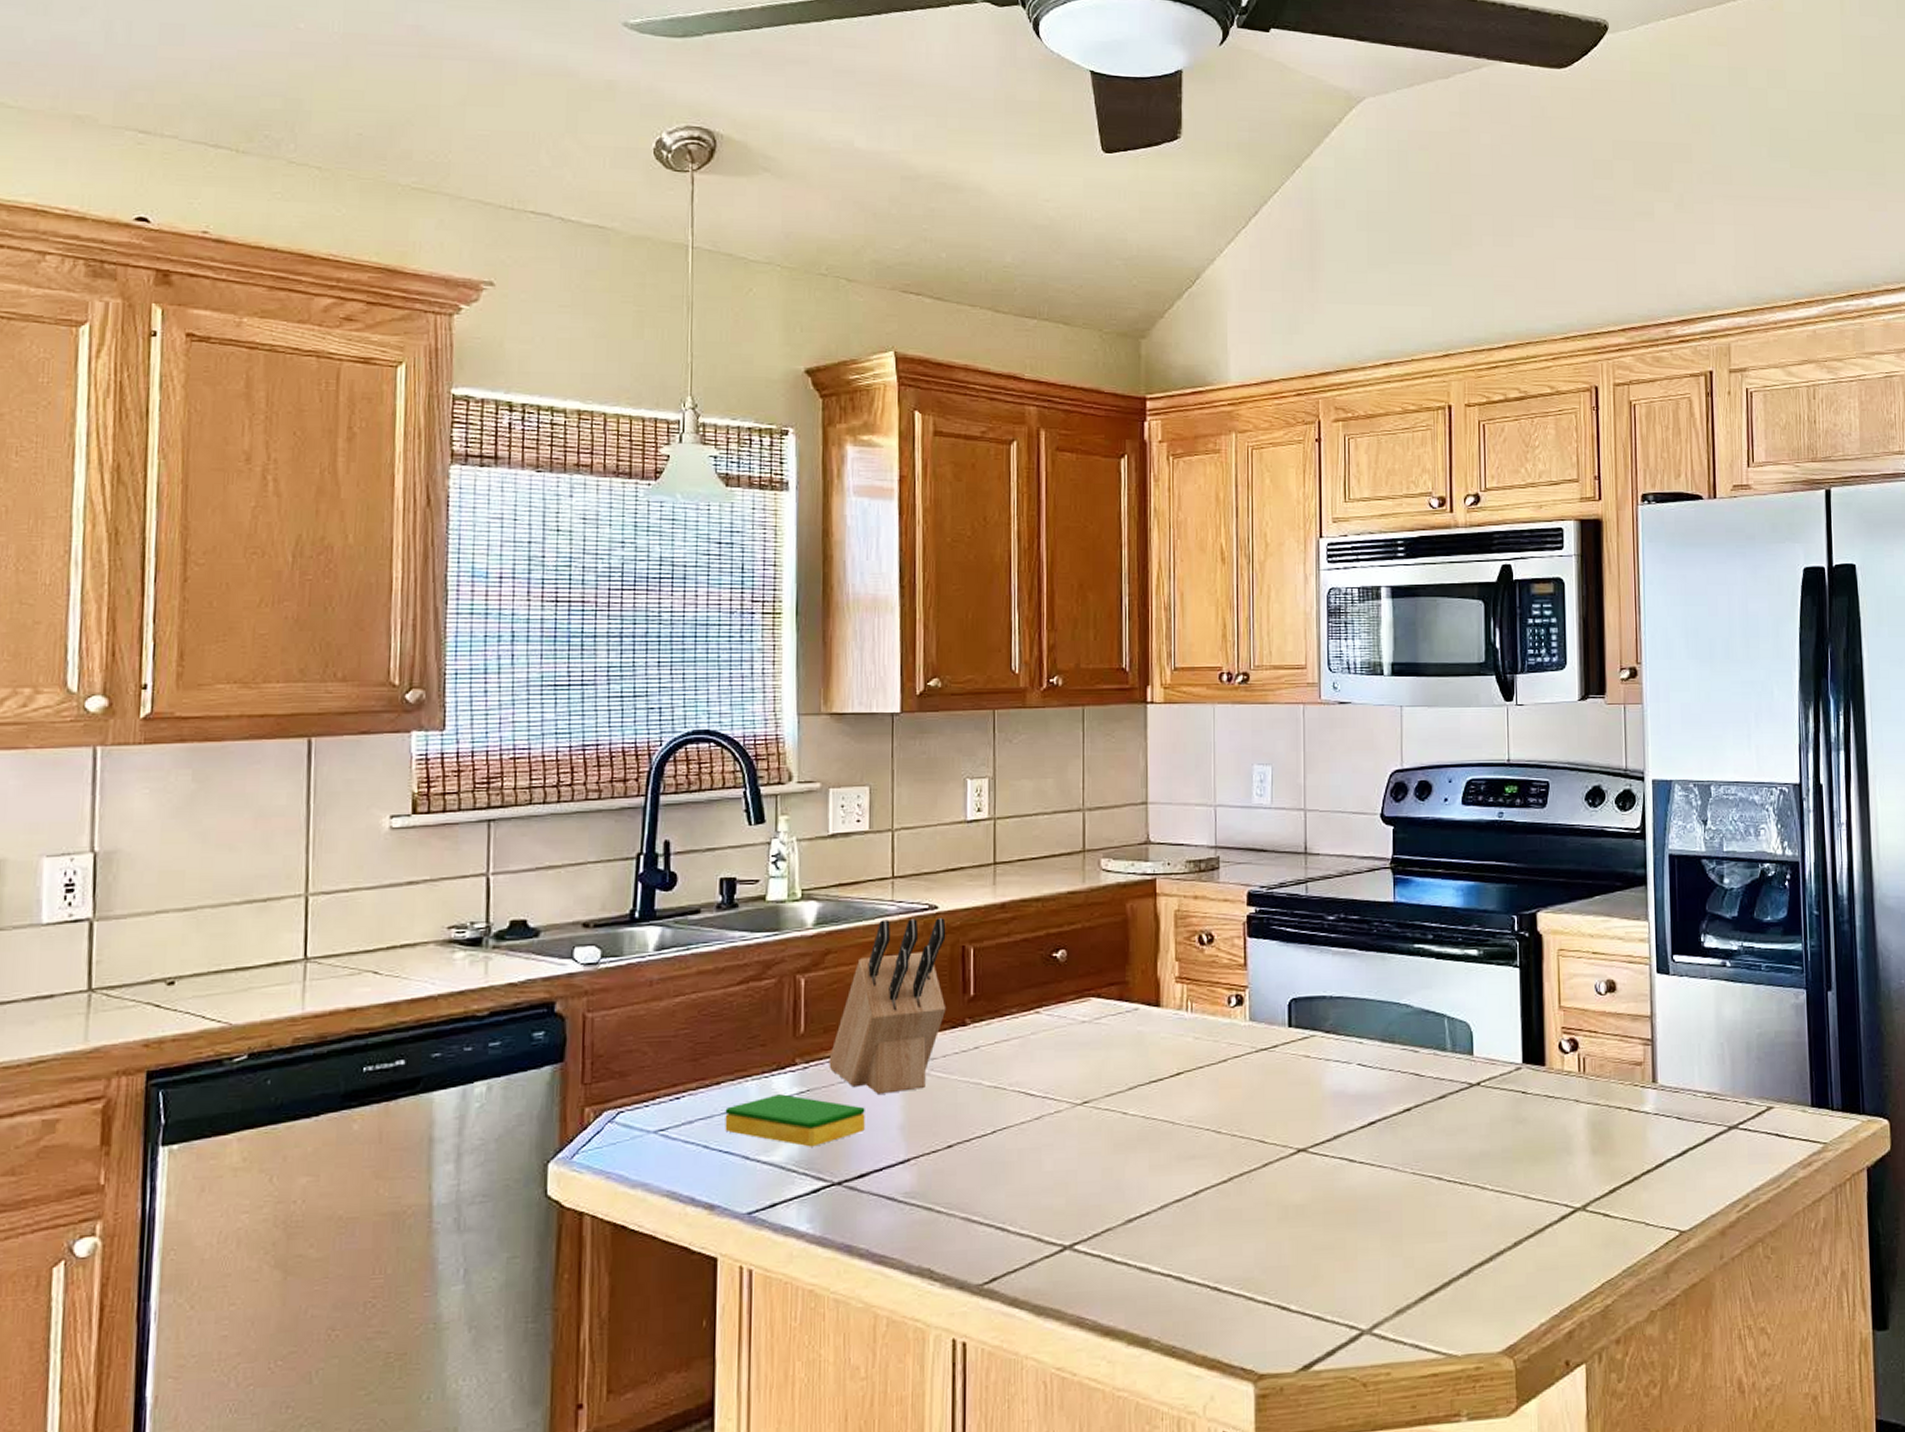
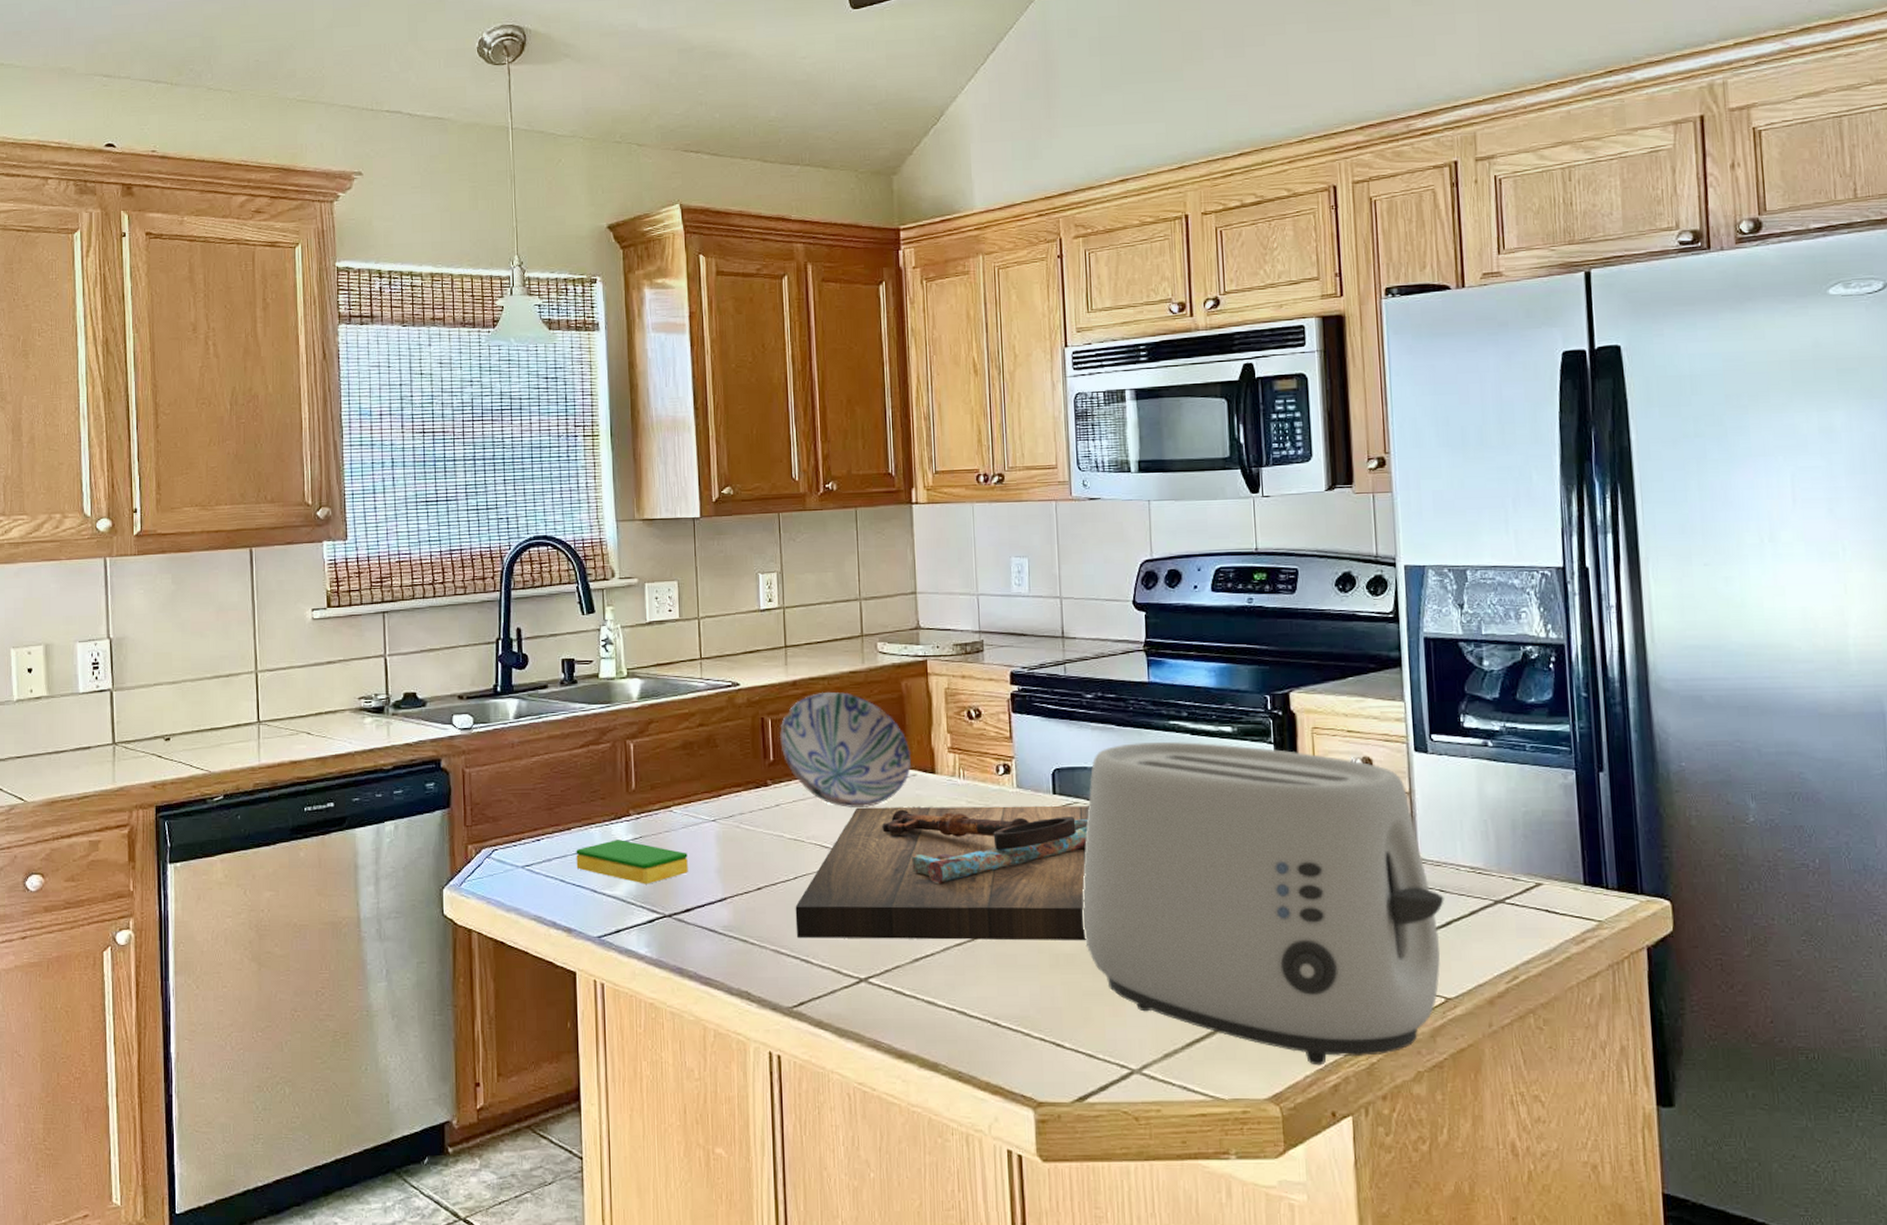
knife block: present [829,918,947,1094] -> none [656,693,751,842]
bowl: none [982,915,1134,1048] -> present [779,691,912,807]
cutting board: none [991,1039,1327,1203] -> present [795,805,1090,941]
toaster: none [1315,967,1681,1312] -> present [1082,742,1444,1066]

